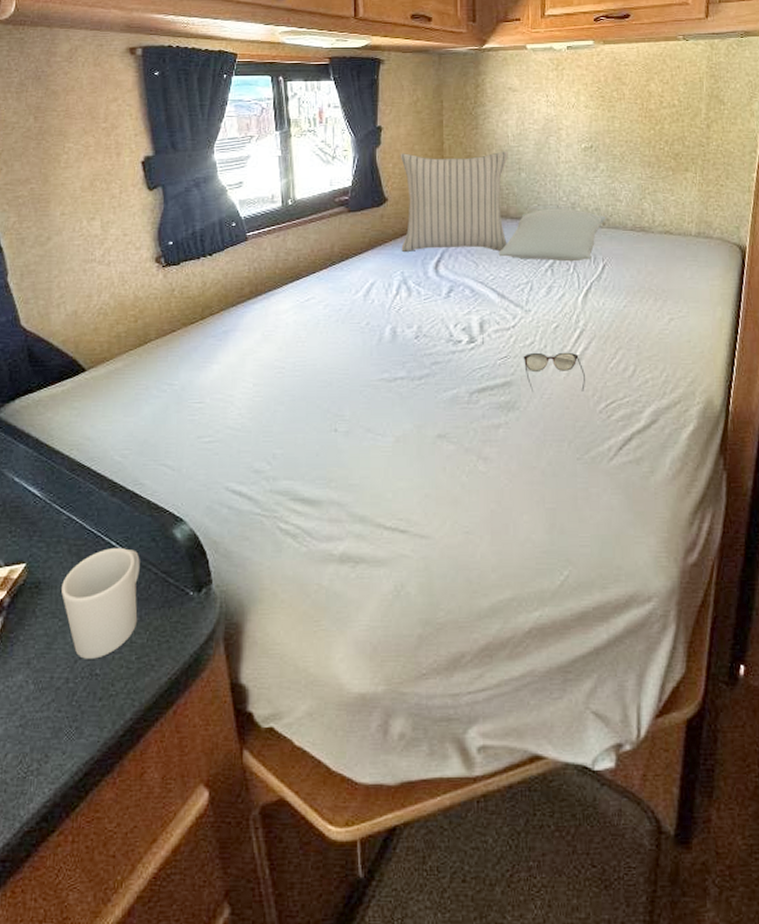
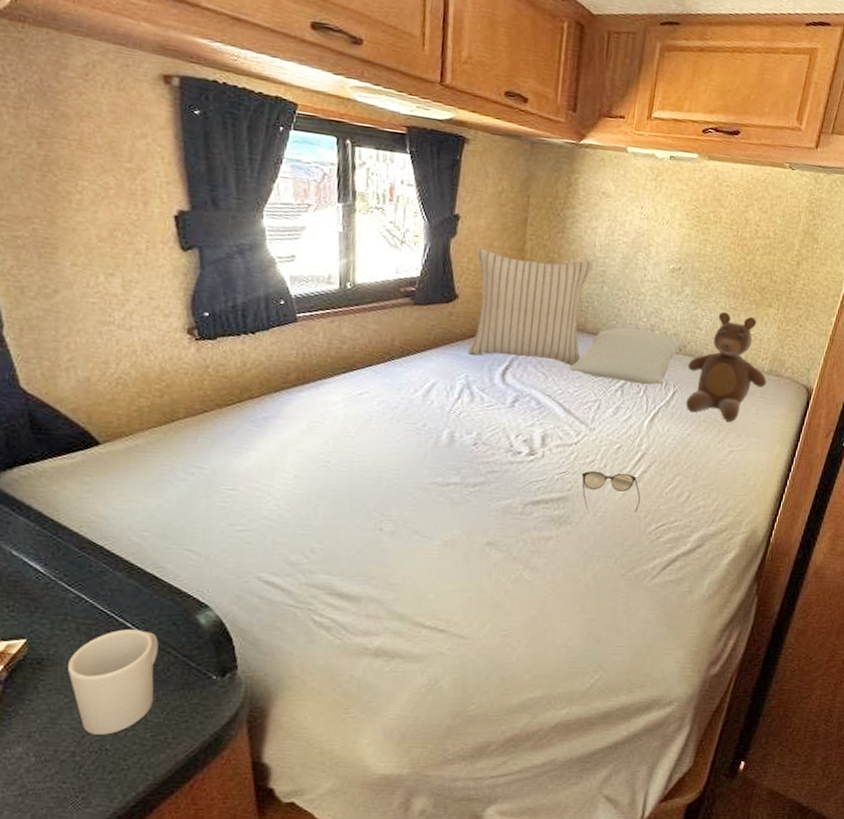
teddy bear: none [613,181,697,289] -> present [686,311,767,422]

